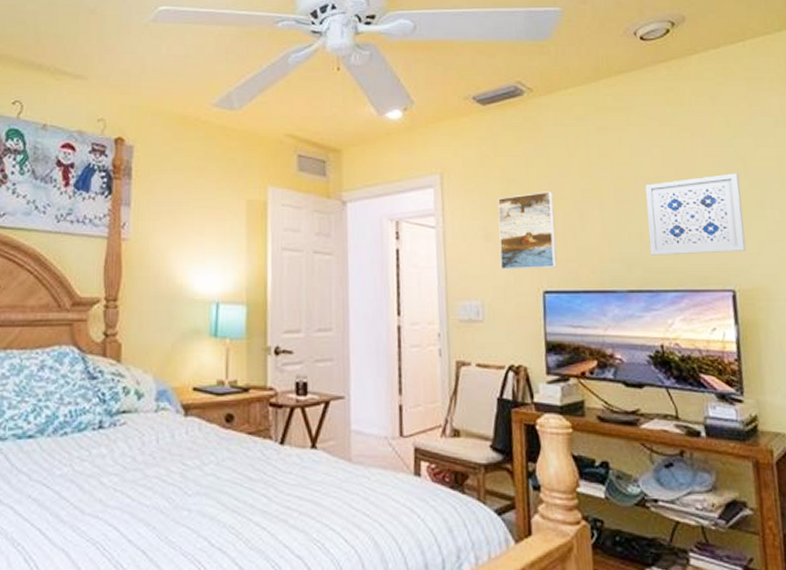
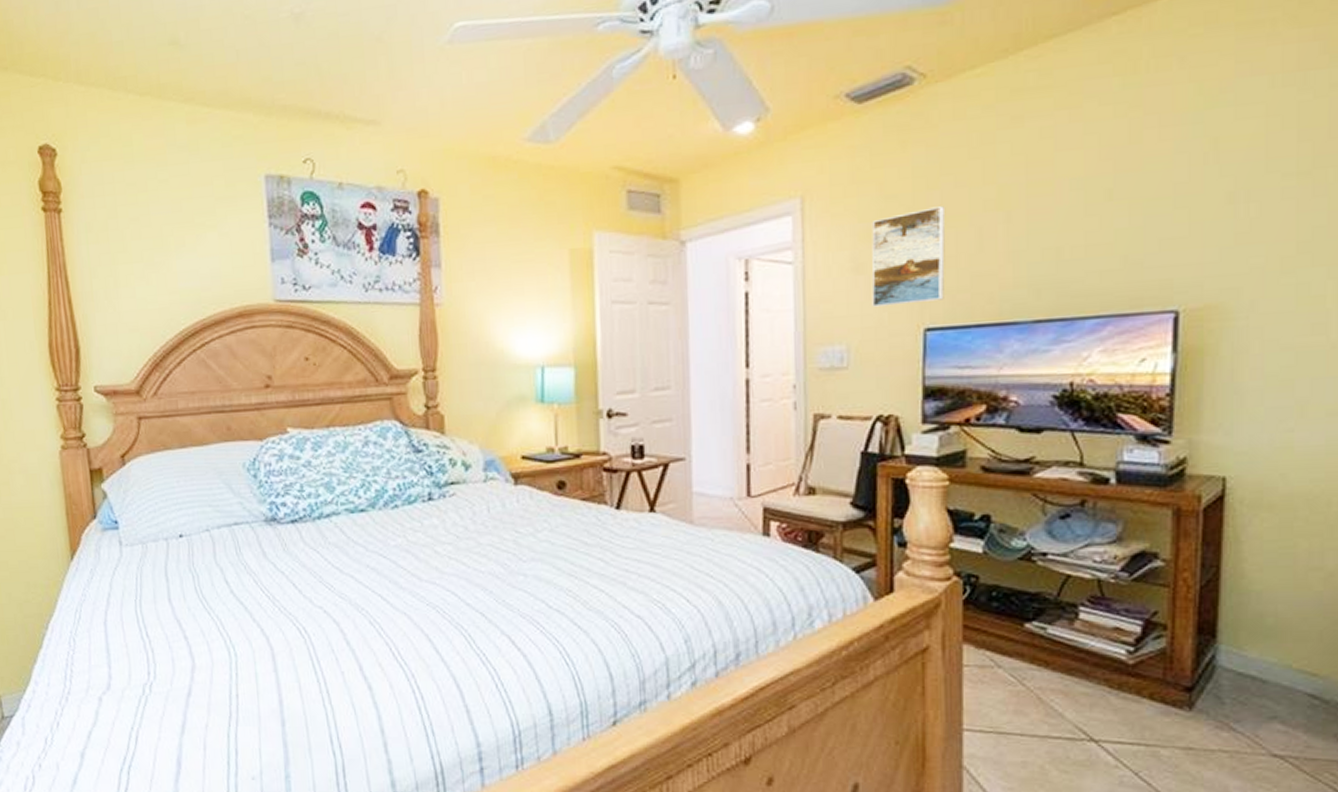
wall art: present [645,173,747,255] -> none [1068,159,1206,276]

